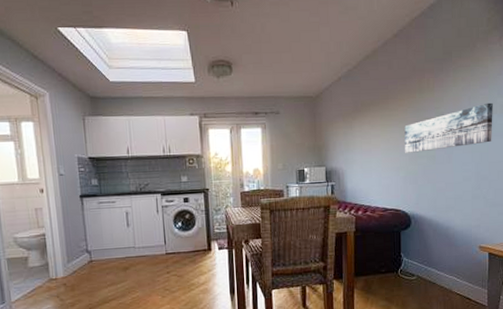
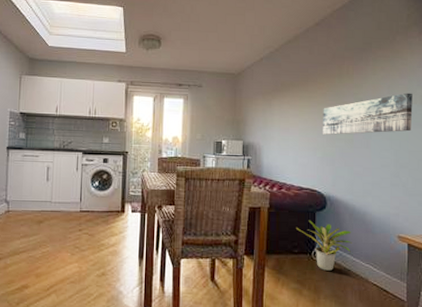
potted plant: none [381,239,436,286] -> present [295,220,352,271]

